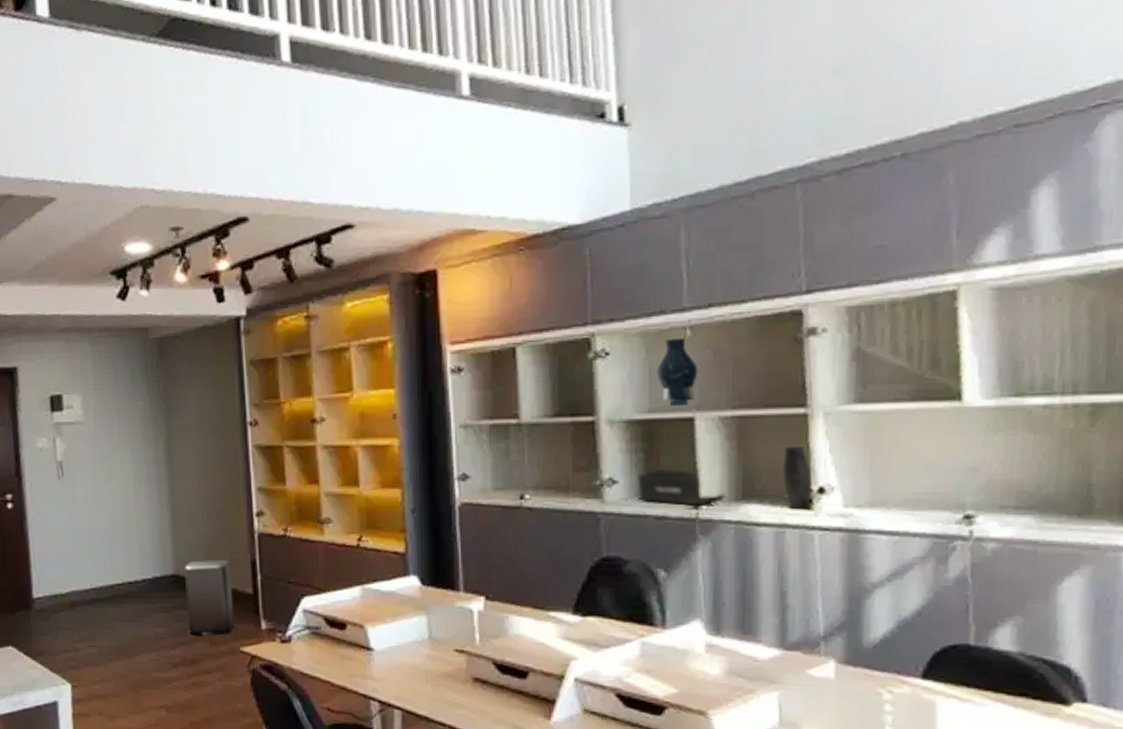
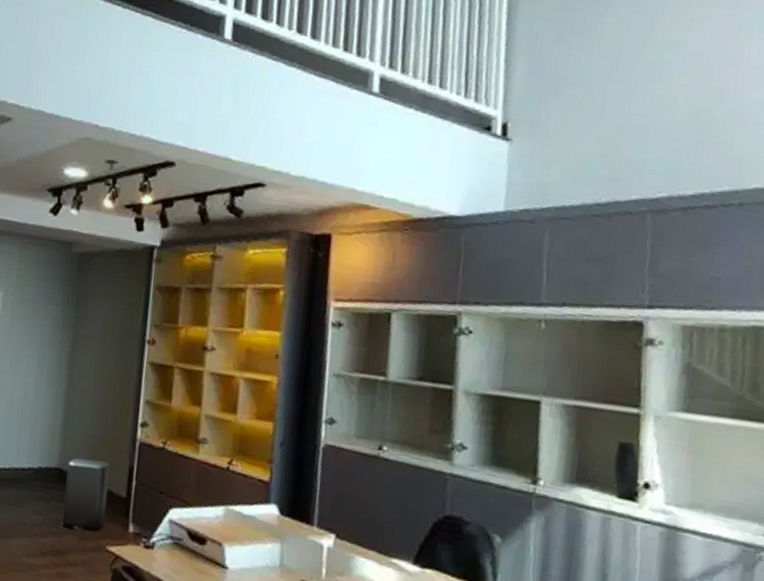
box: present [637,469,726,507] -> none [484,443,562,482]
vase: present [656,337,698,407] -> none [511,328,549,389]

